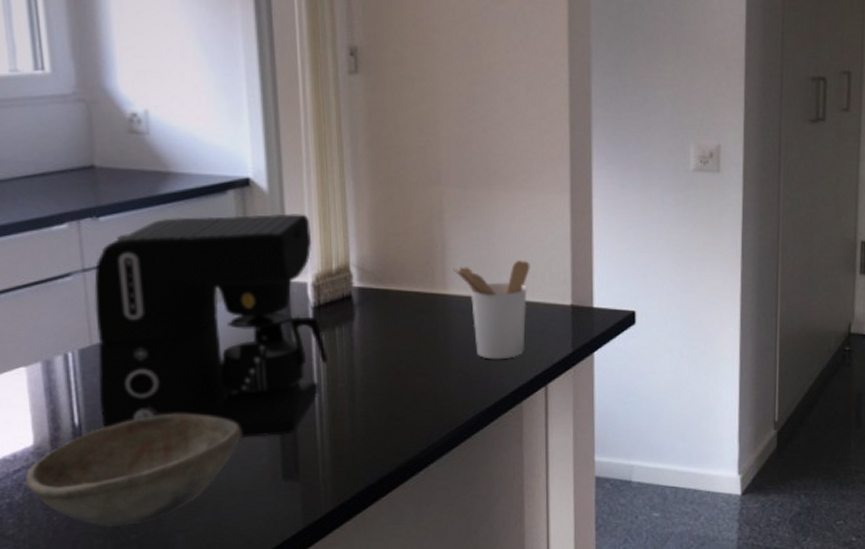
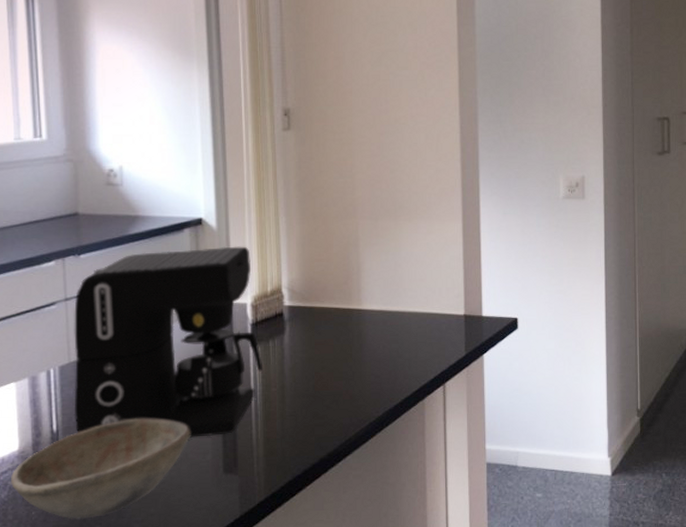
utensil holder: present [453,260,530,360] -> none [366,278,430,364]

